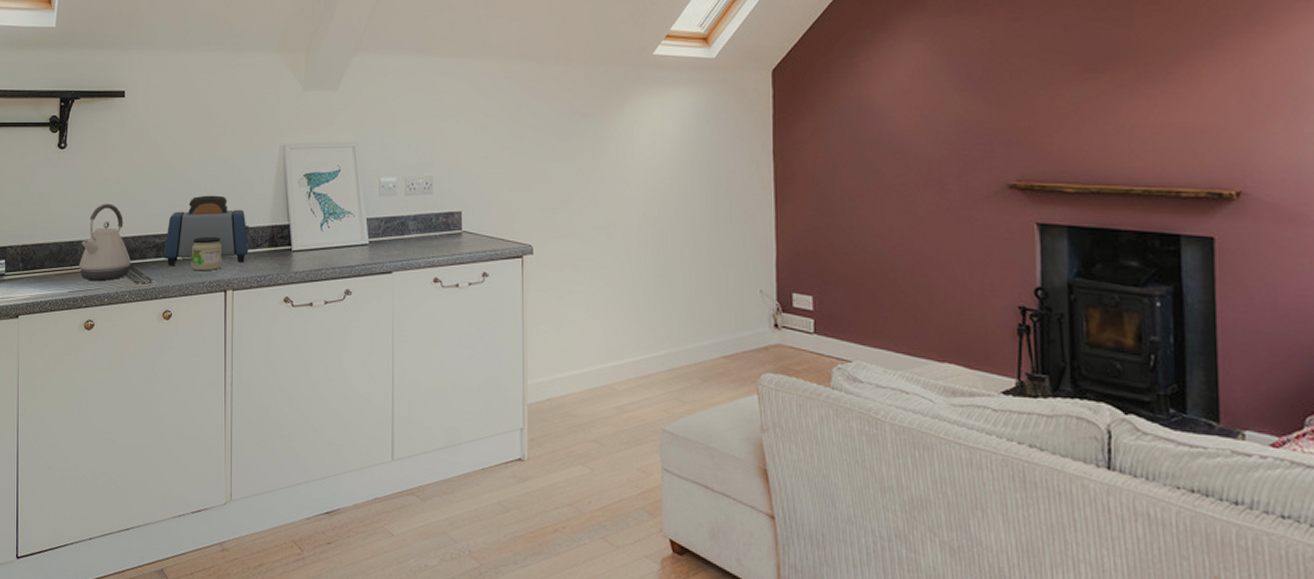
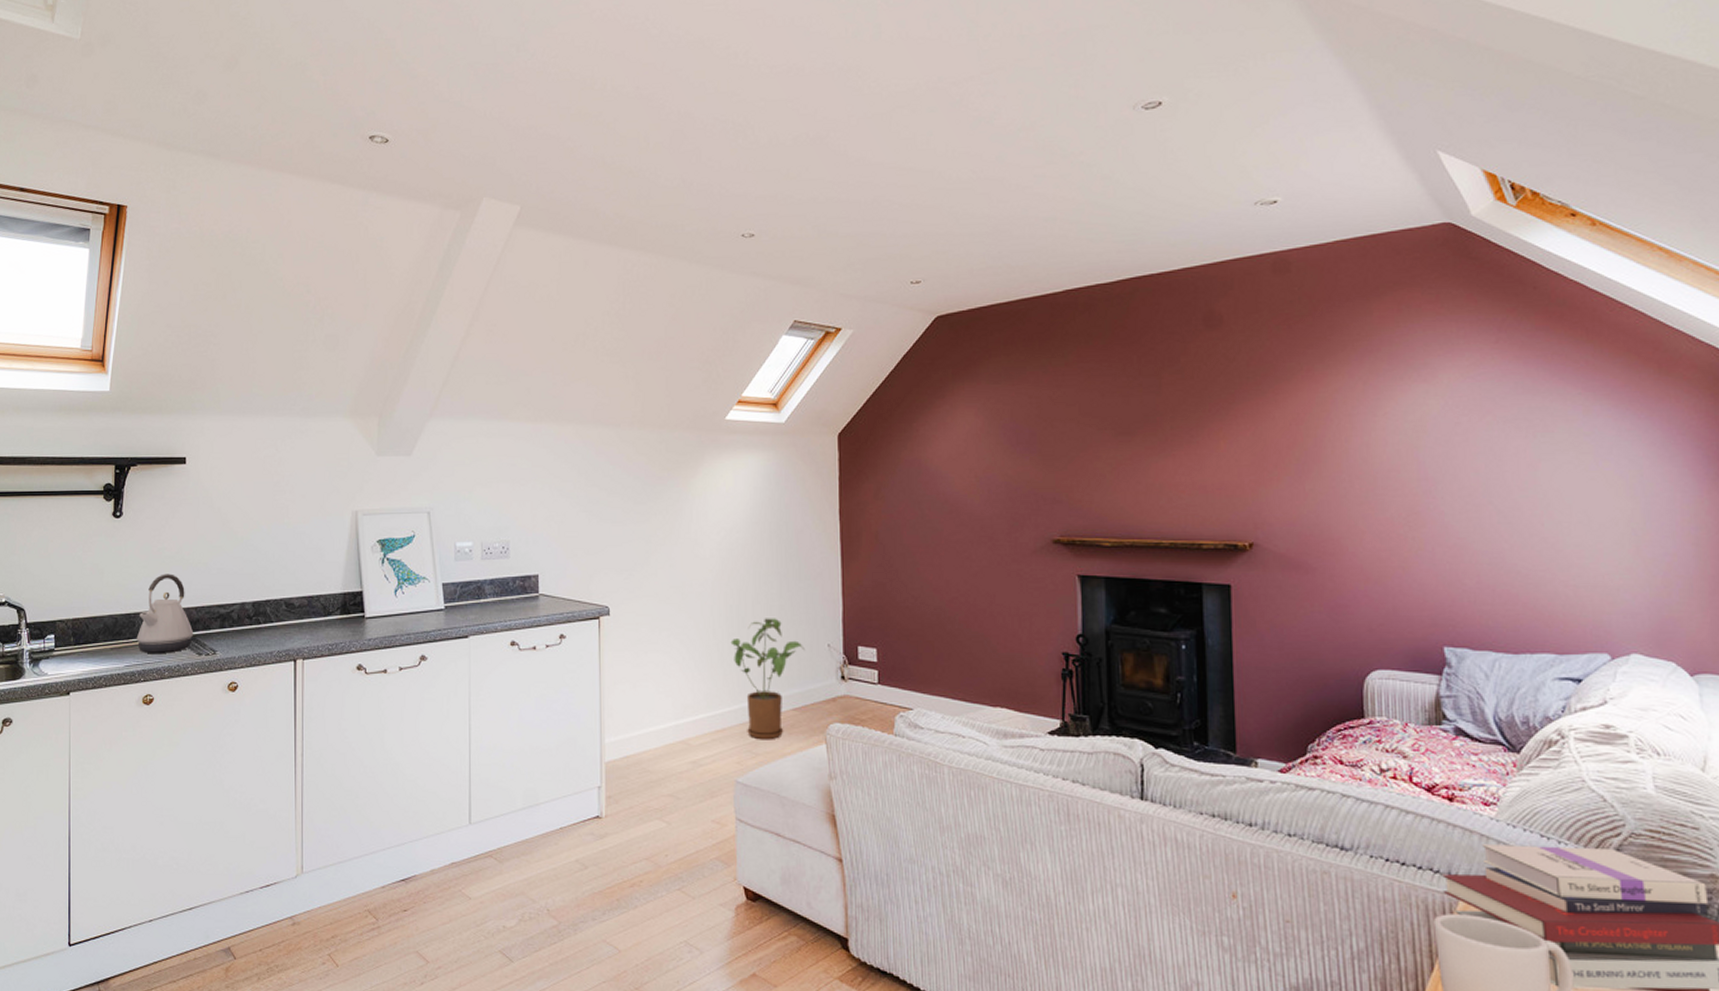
toaster: present [163,195,250,266] -> none [229,563,321,637]
jar: present [191,236,223,271] -> none [258,605,292,641]
house plant: none [657,261,736,388] -> present [730,618,805,740]

